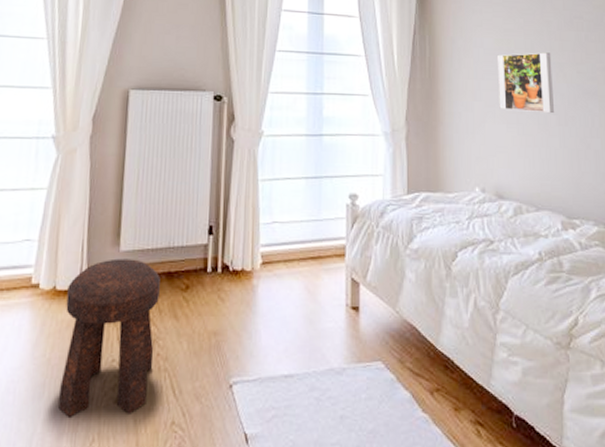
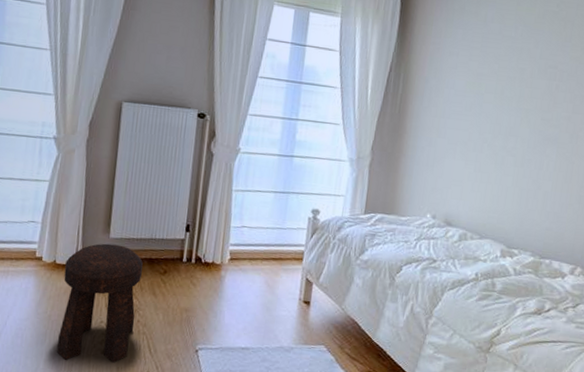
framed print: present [496,52,554,114] -> none [461,96,520,155]

